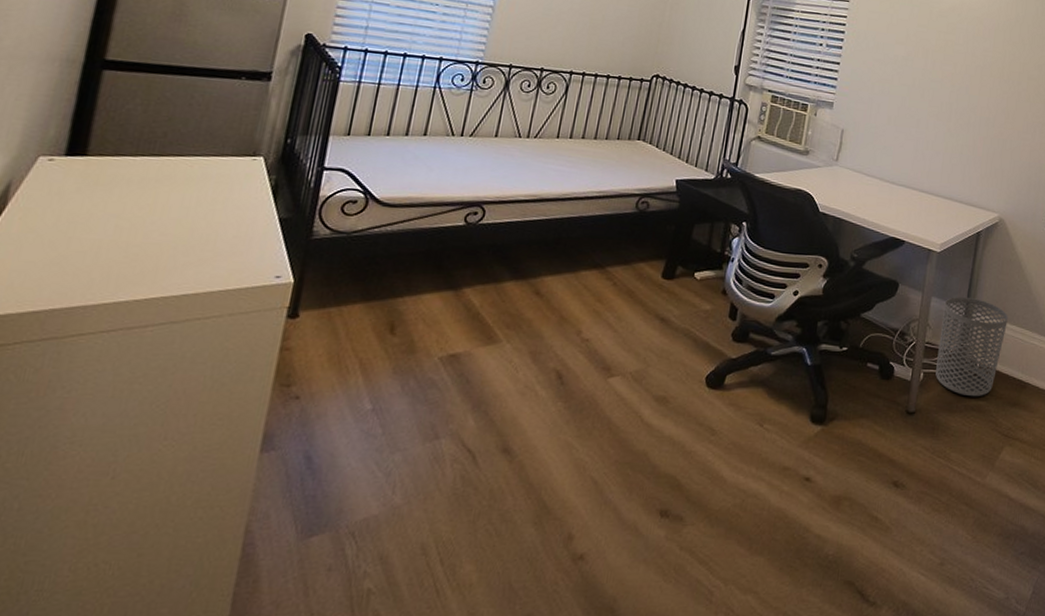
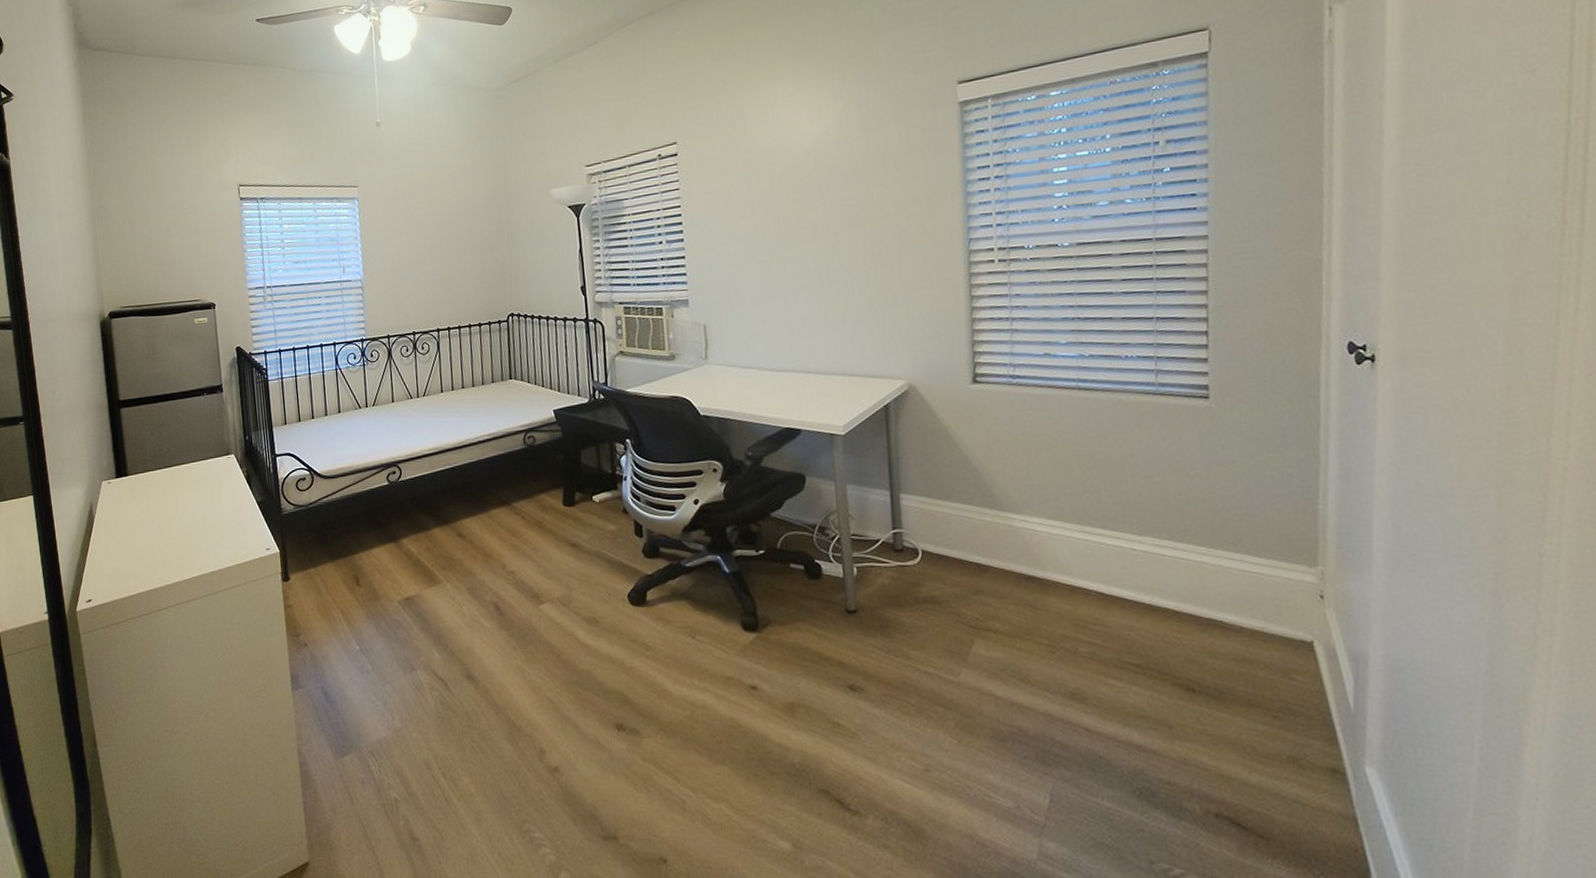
waste bin: present [935,296,1008,397] -> none [863,479,947,588]

